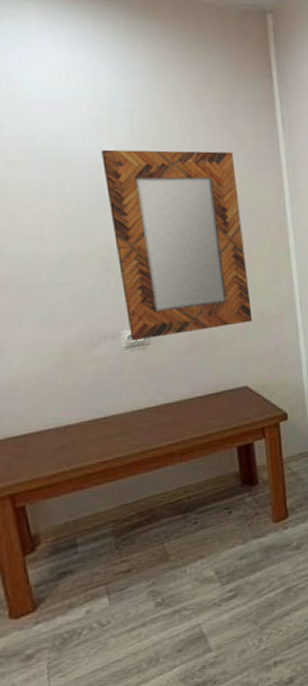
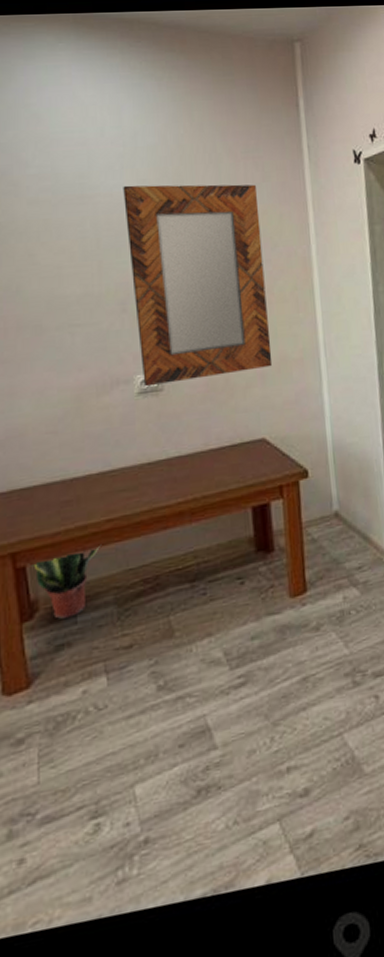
potted plant: none [27,485,96,551] -> present [28,546,100,619]

